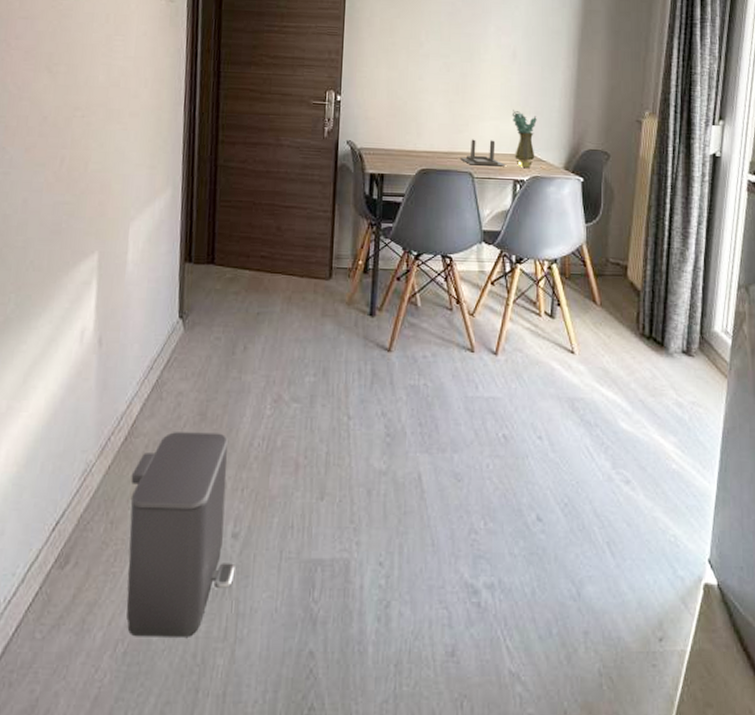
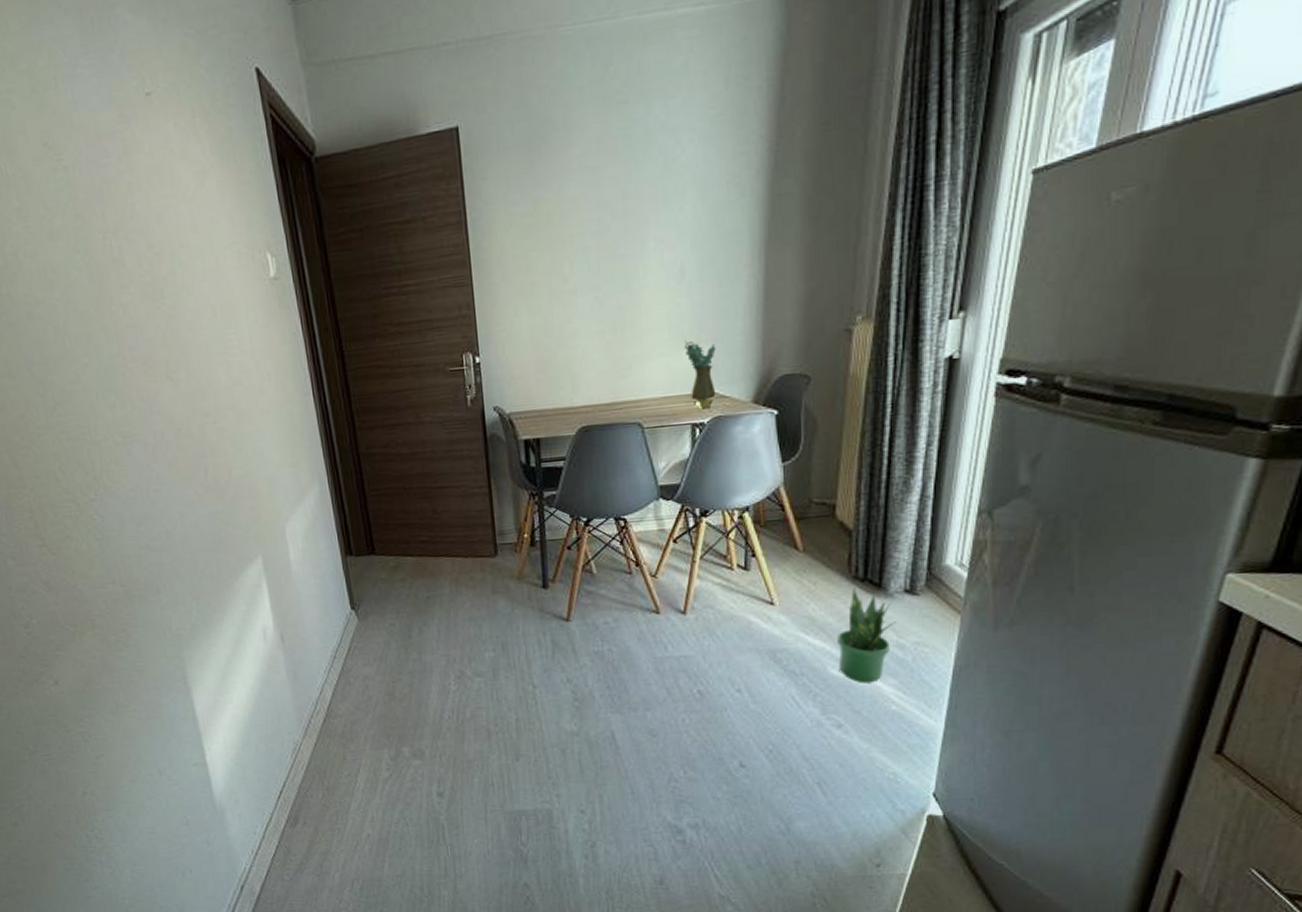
pedal bin: present [126,432,235,637] -> none [336,709,446,876]
napkin holder: present [460,139,505,167] -> none [626,381,681,414]
planter: none [627,344,675,439] -> present [837,588,896,683]

